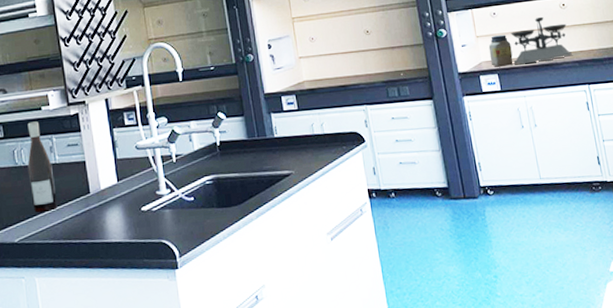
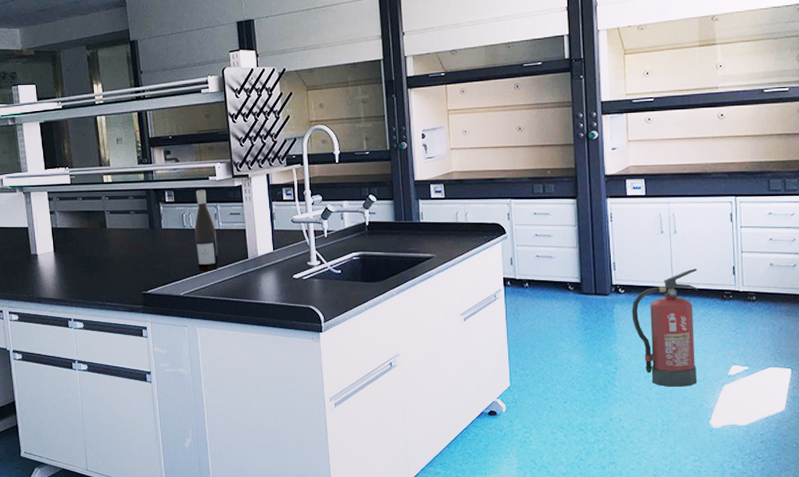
jar: present [488,35,513,67] -> none [639,141,662,172]
fire extinguisher: none [503,161,580,292] -> present [632,268,699,387]
balance scale: present [511,16,572,65] -> none [662,125,723,172]

